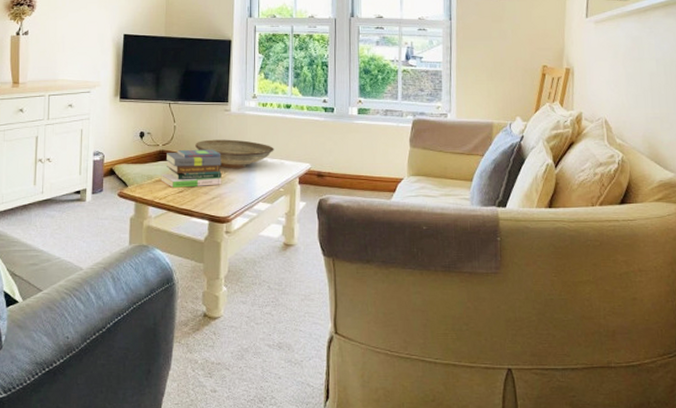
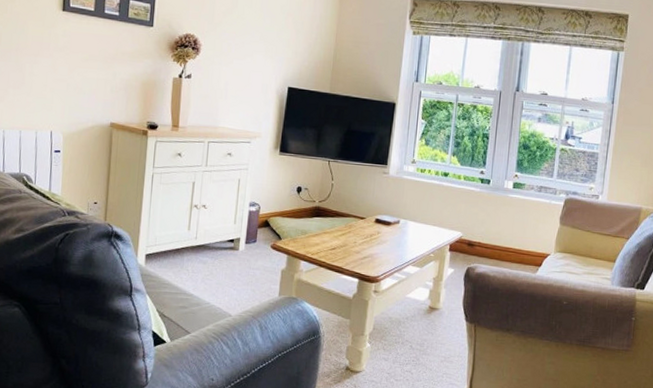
books: present [161,149,222,188] -> none [314,208,376,246]
decorative bowl: present [195,139,274,169] -> none [351,200,428,232]

